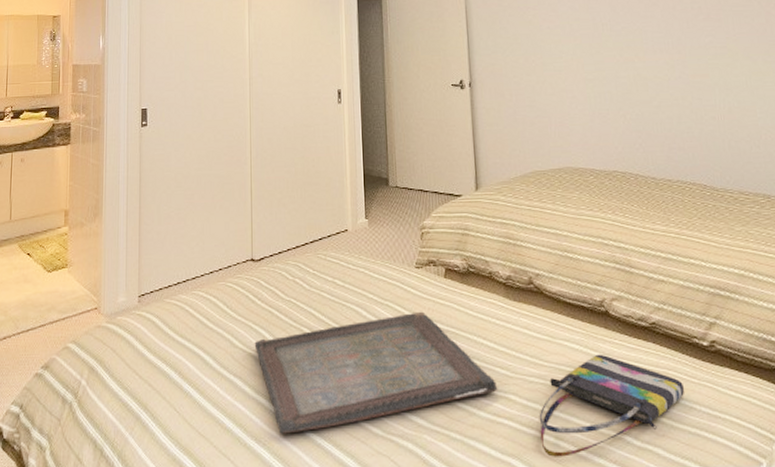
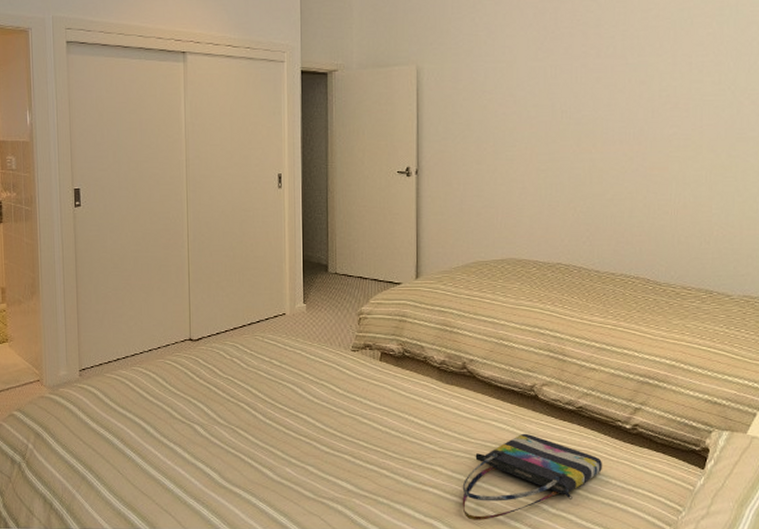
serving tray: present [254,311,497,434] -> none [193,391,424,495]

